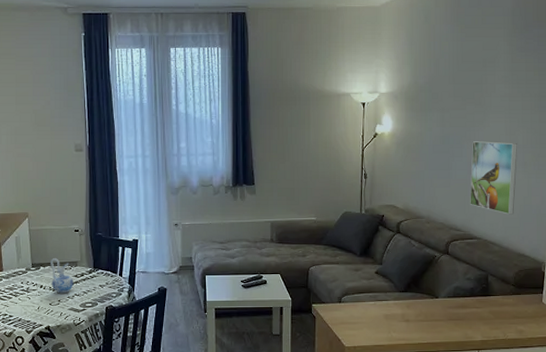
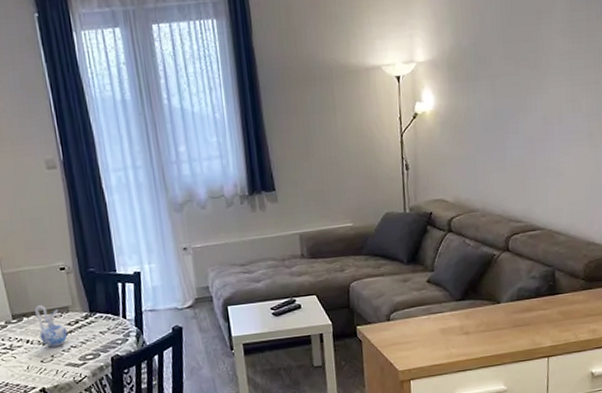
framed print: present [470,141,518,215] -> none [529,110,582,198]

